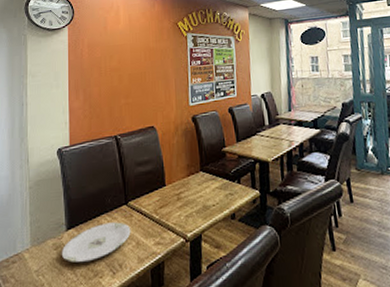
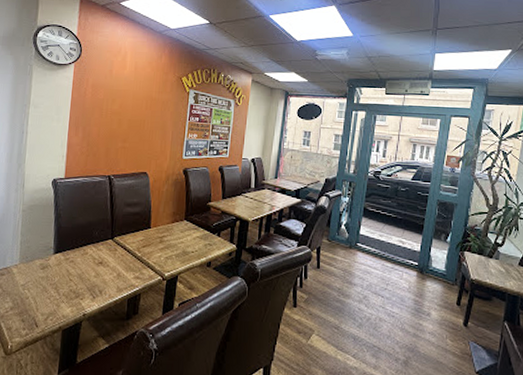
plate: present [61,222,131,263] -> none [47,253,114,285]

